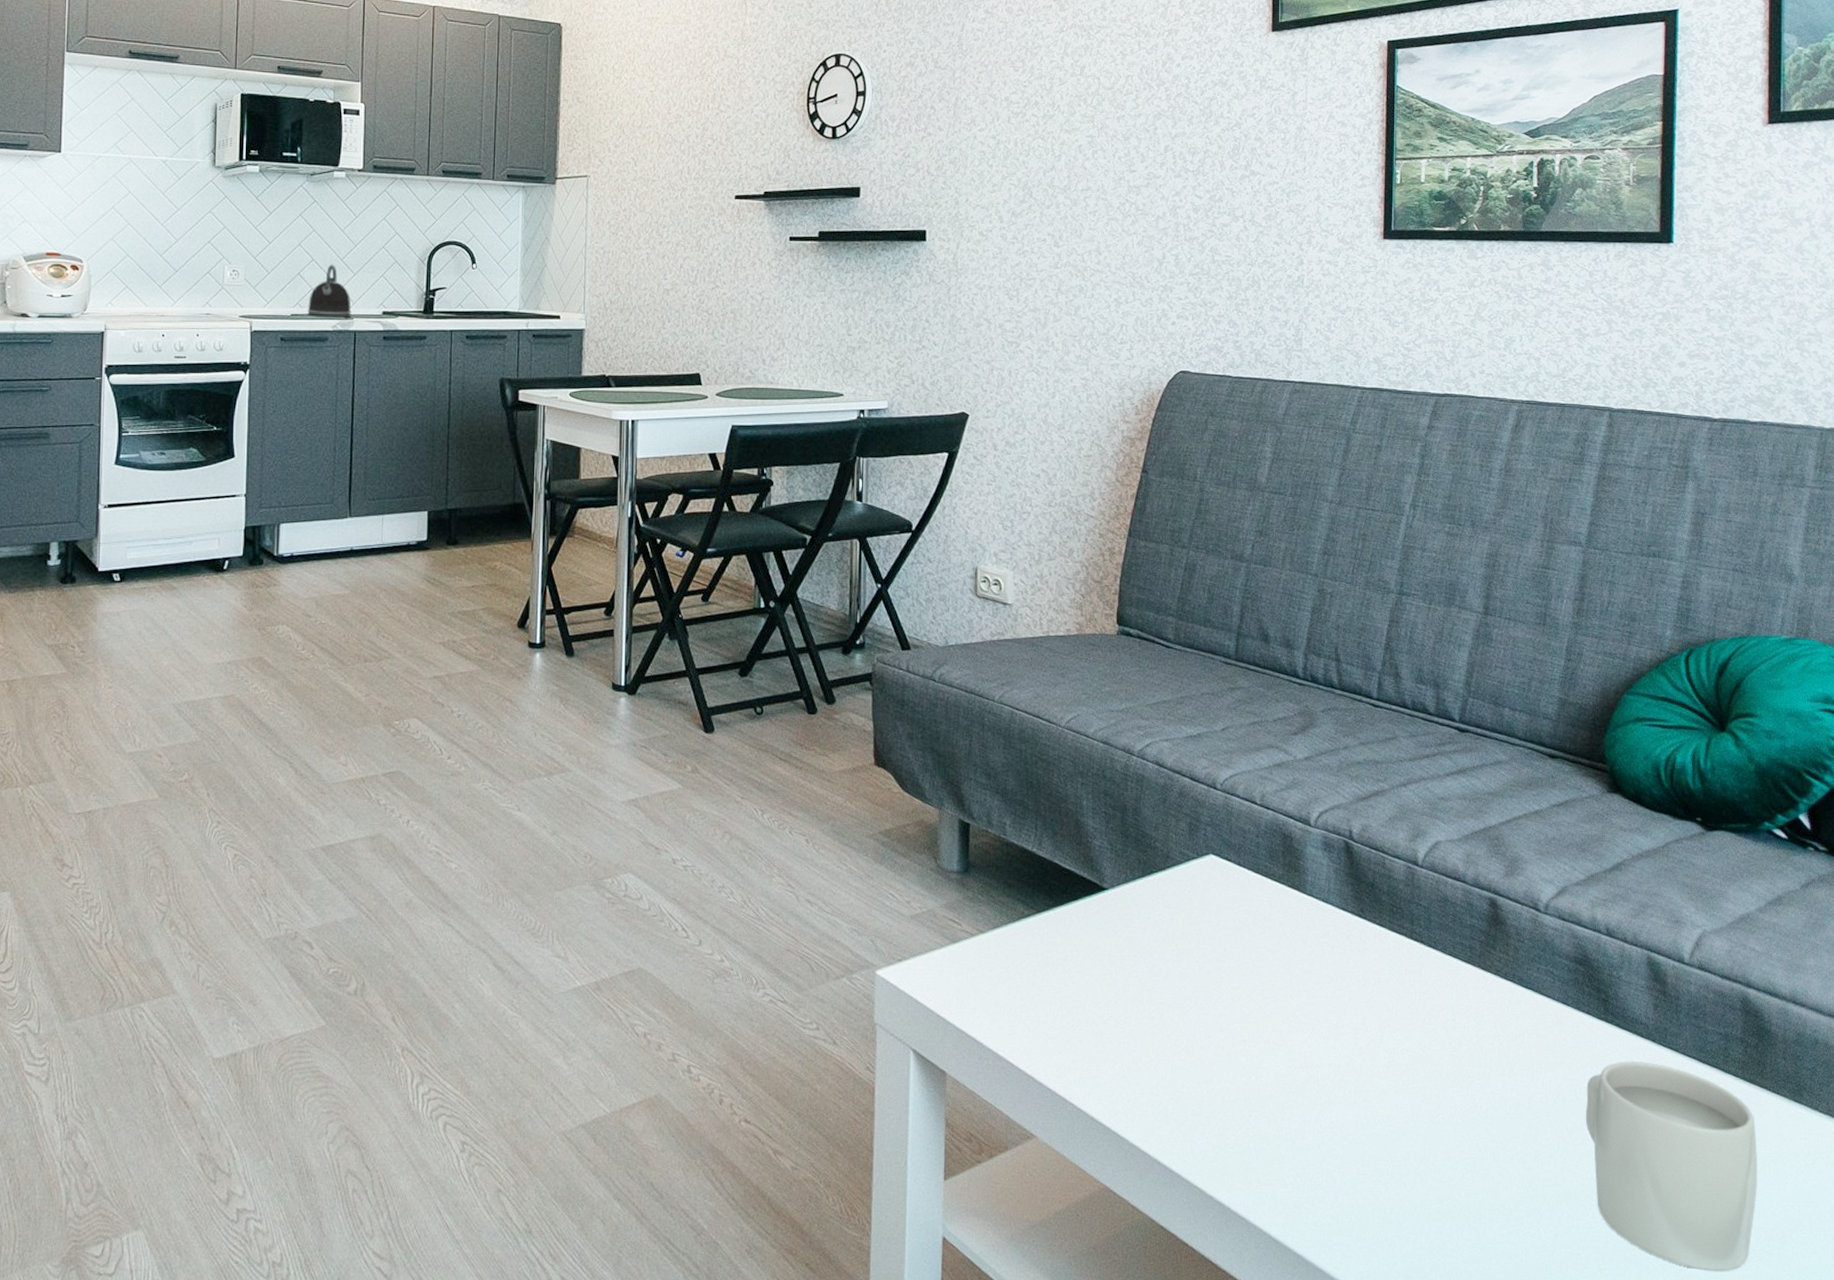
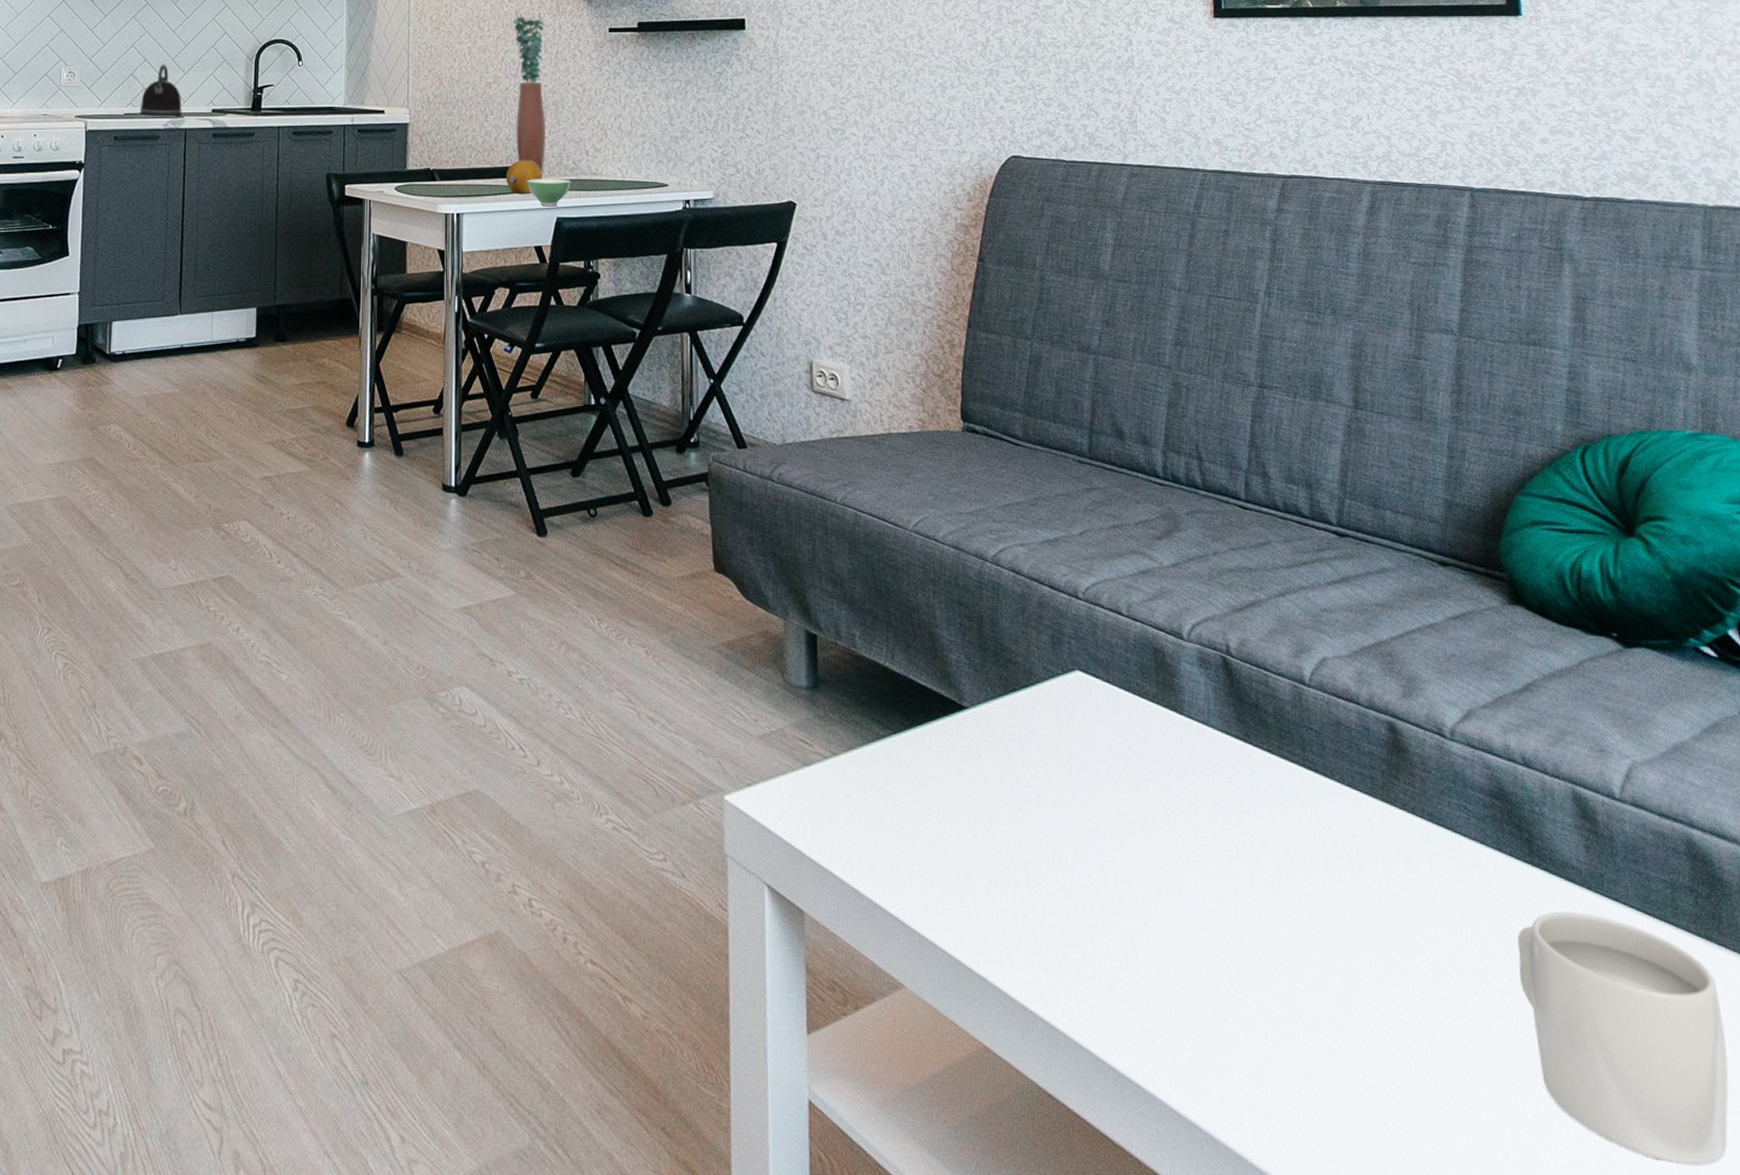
fruit: none [681,369,718,402] -> present [505,161,542,195]
vase: none [693,216,725,383] -> present [513,10,546,175]
bowl: none [703,386,748,415] -> present [527,178,572,207]

